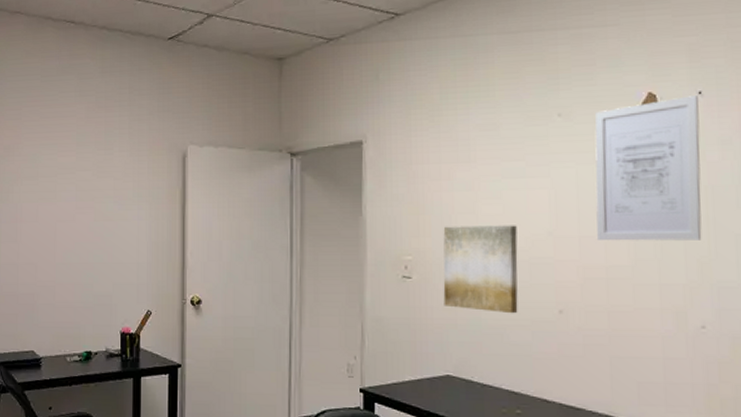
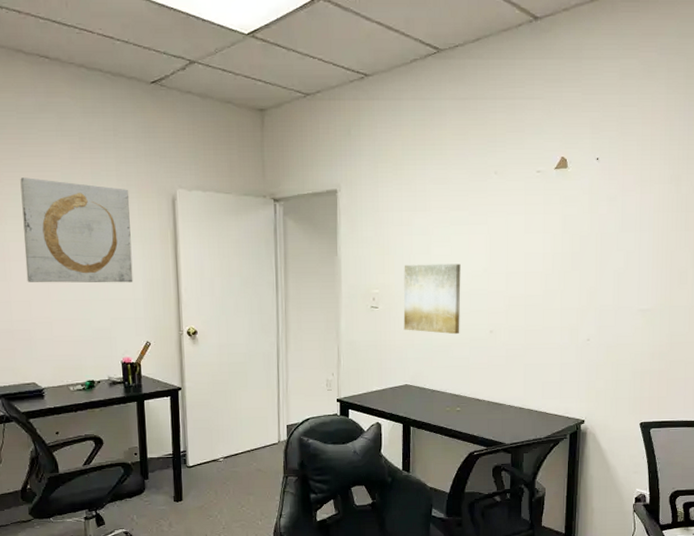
wall art: none [35,138,140,246] -> present [20,177,133,283]
wall art: present [595,95,702,241] -> none [520,161,596,276]

